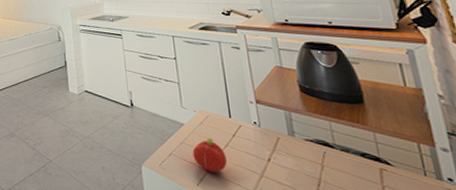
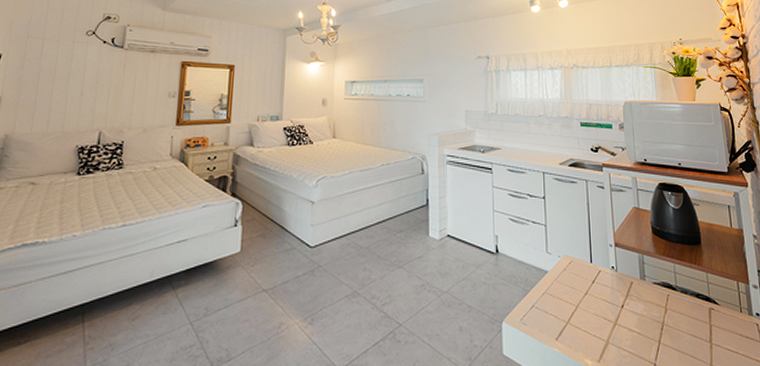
fruit: present [192,137,227,172] -> none [554,285,585,323]

